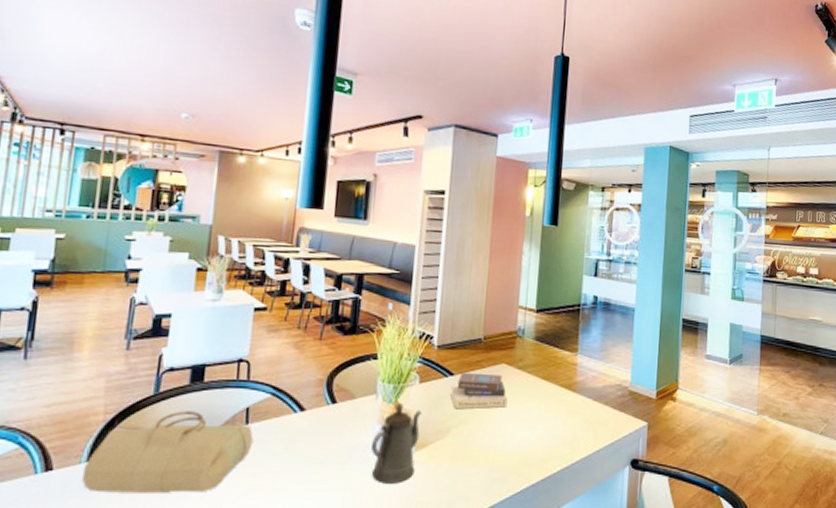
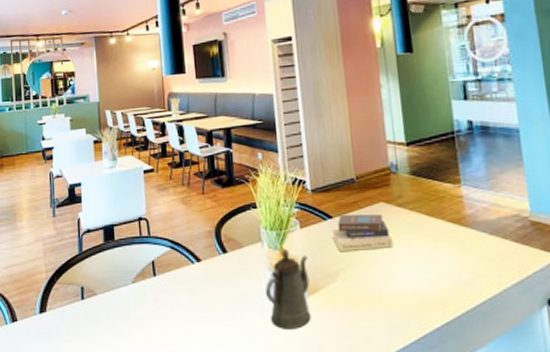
handbag: present [81,411,254,493] -> none [38,266,163,340]

